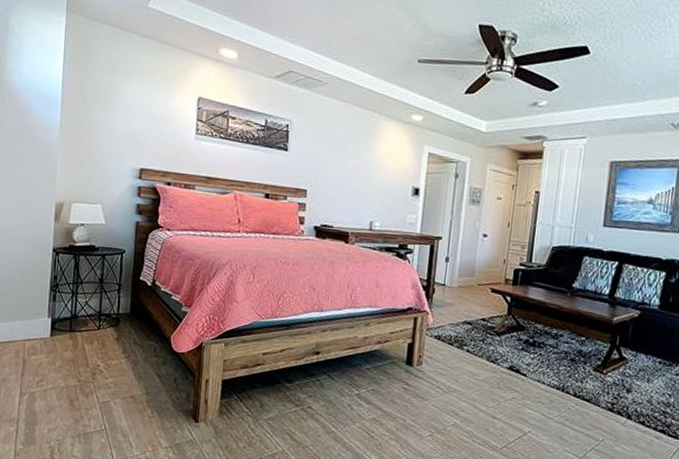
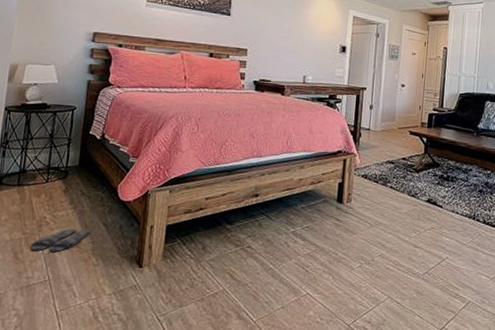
slippers: none [85,378,145,402] -> present [30,228,91,253]

